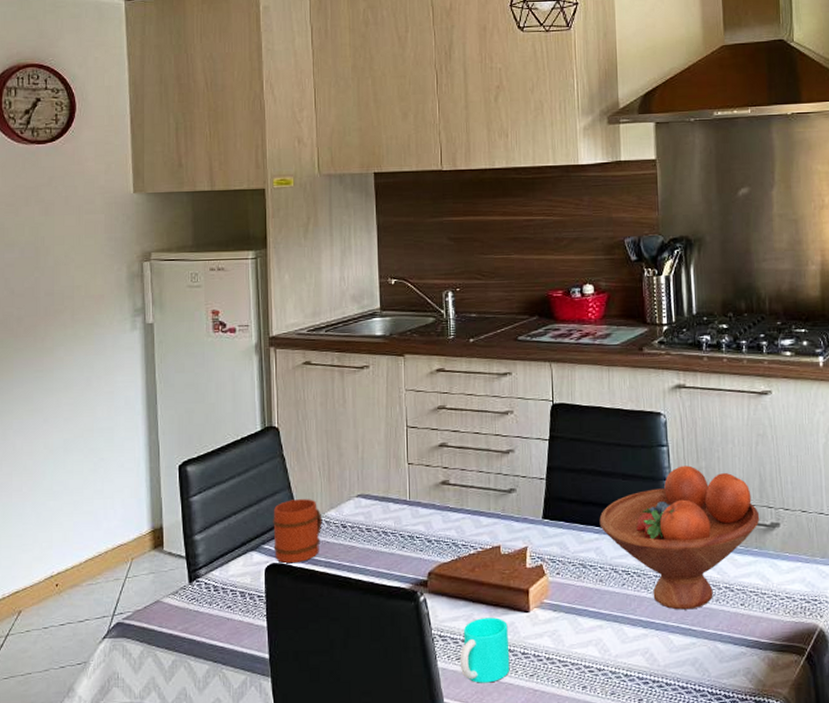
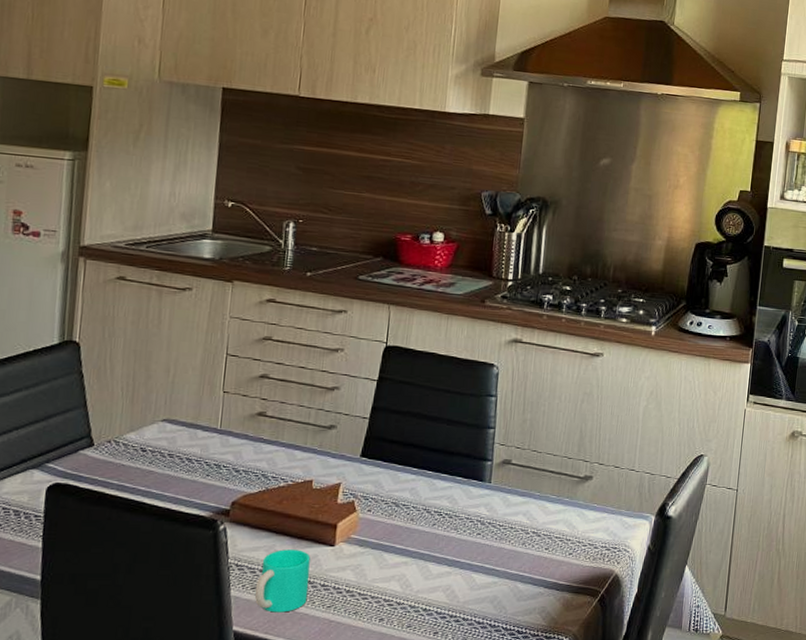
mug: present [273,499,323,564] -> none [59,419,120,485]
fruit bowl: present [599,465,760,610] -> none [418,416,575,551]

